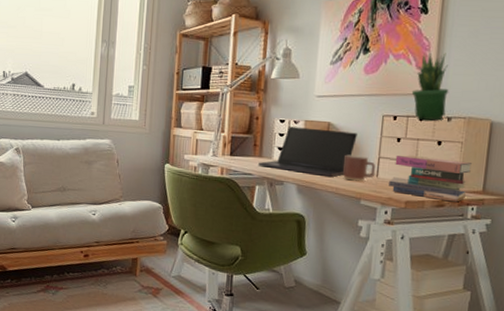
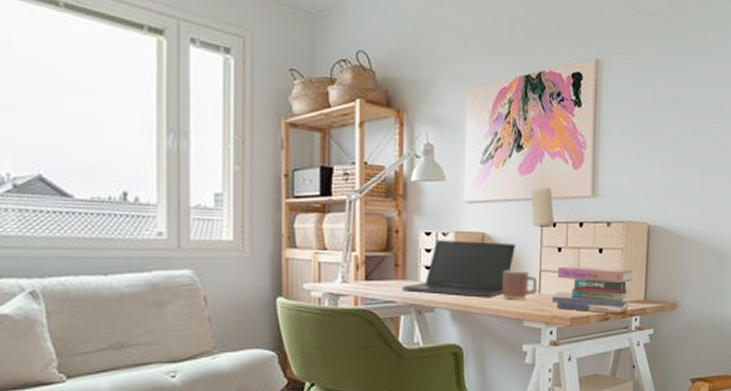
candle: none [374,84,396,120] -> present [531,186,555,227]
planter: present [411,53,449,121] -> none [569,151,607,226]

